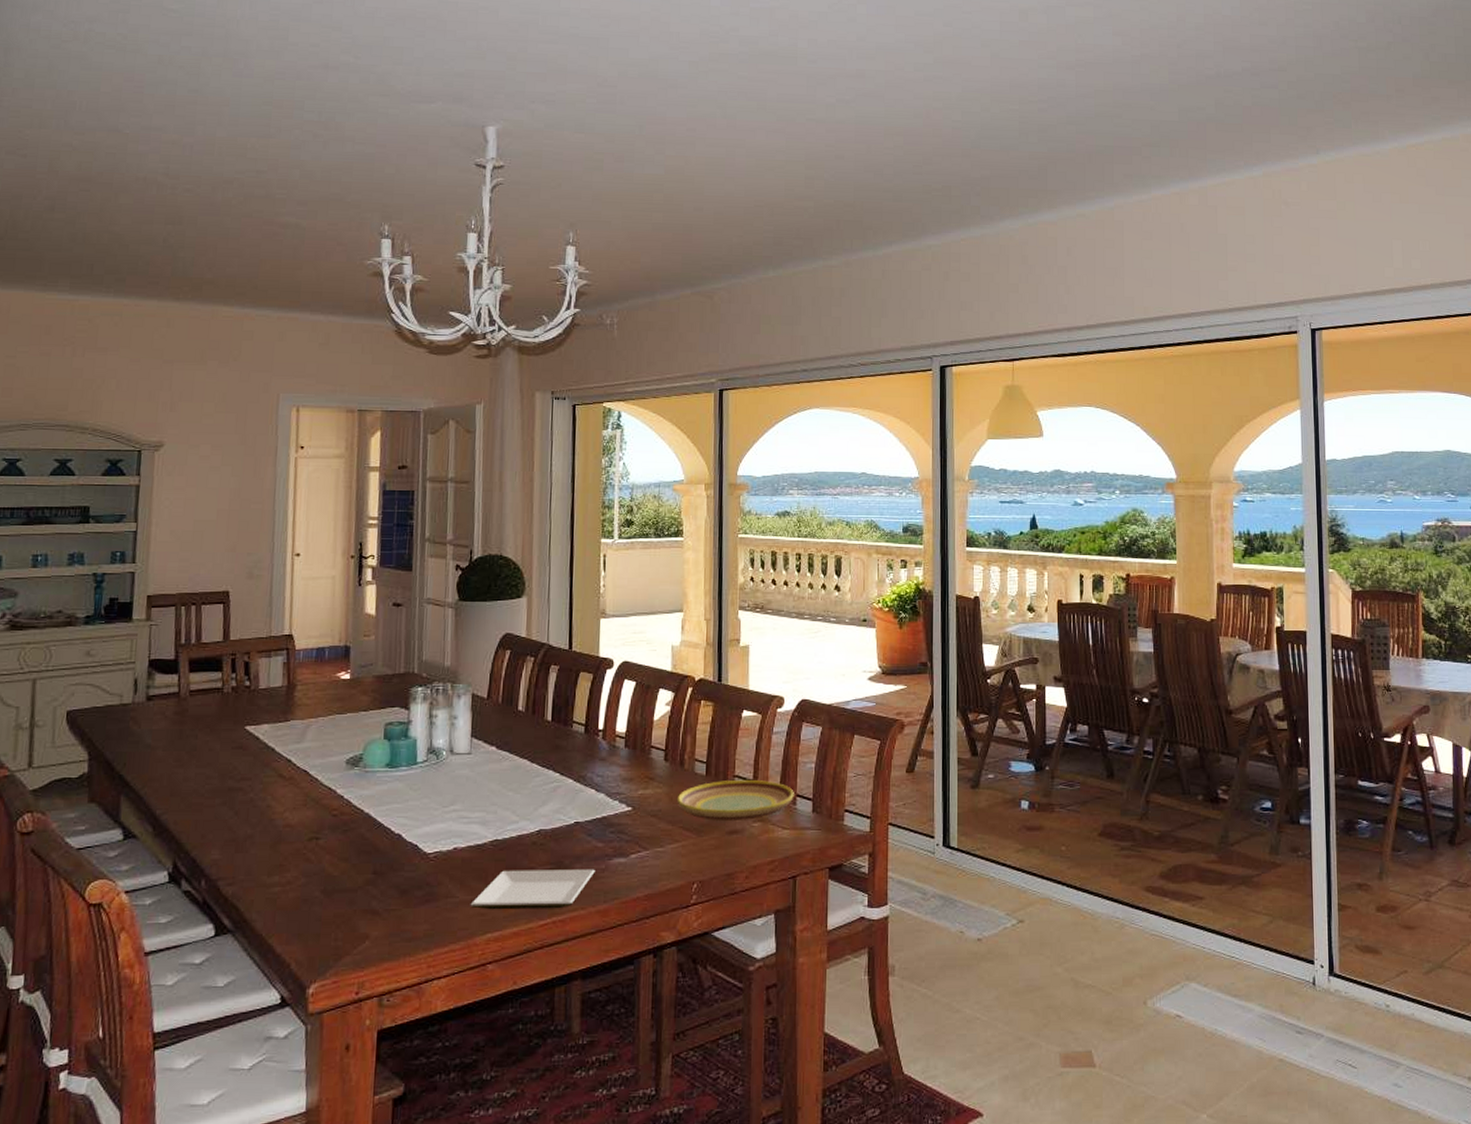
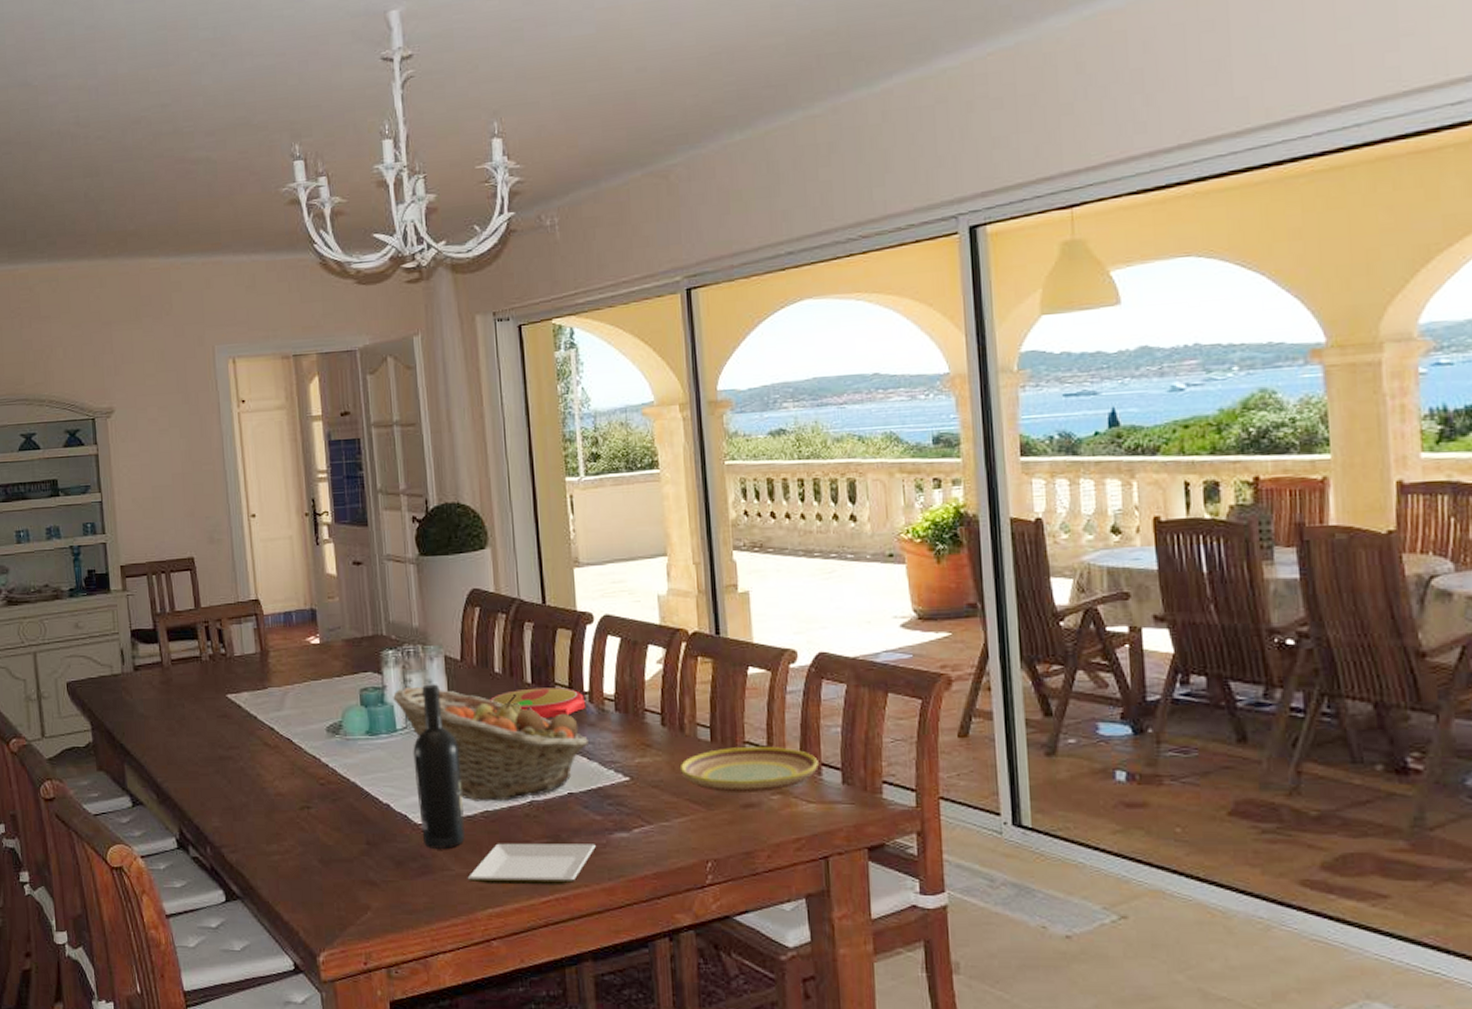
fruit basket: none [417,723,598,831] -> present [393,687,588,802]
wine bottle: none [430,720,477,877] -> present [413,684,465,849]
plate: none [510,725,599,754] -> present [489,687,586,719]

